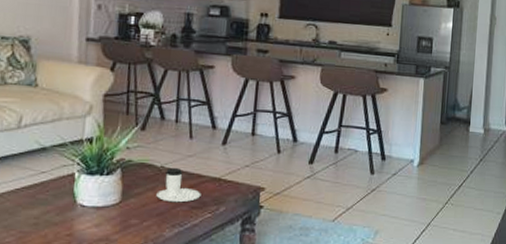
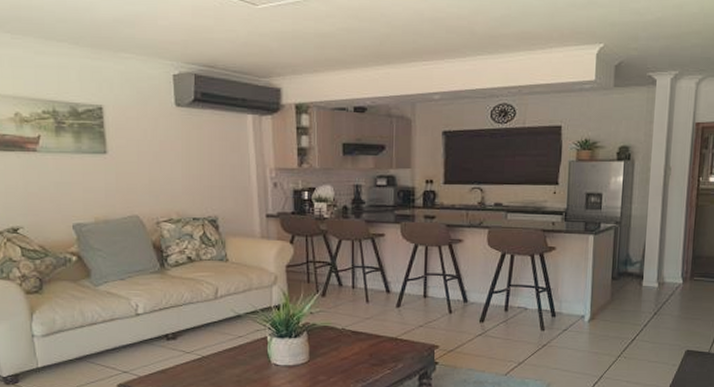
coffee cup: present [156,168,201,203] -> none [340,330,380,361]

